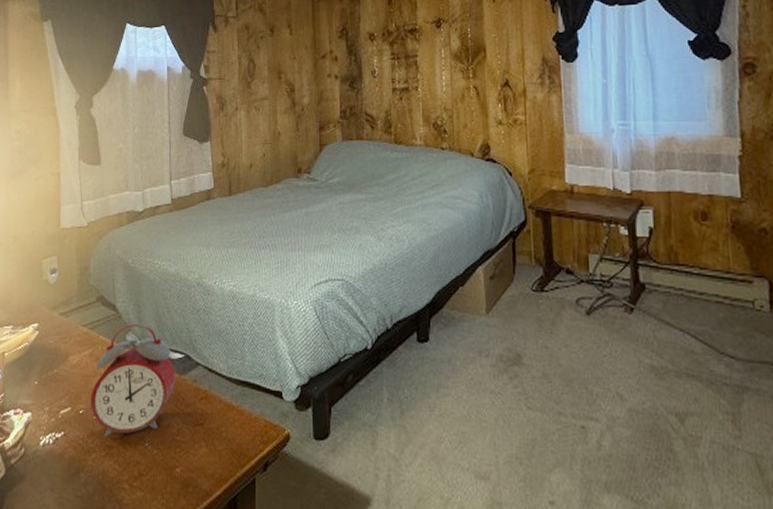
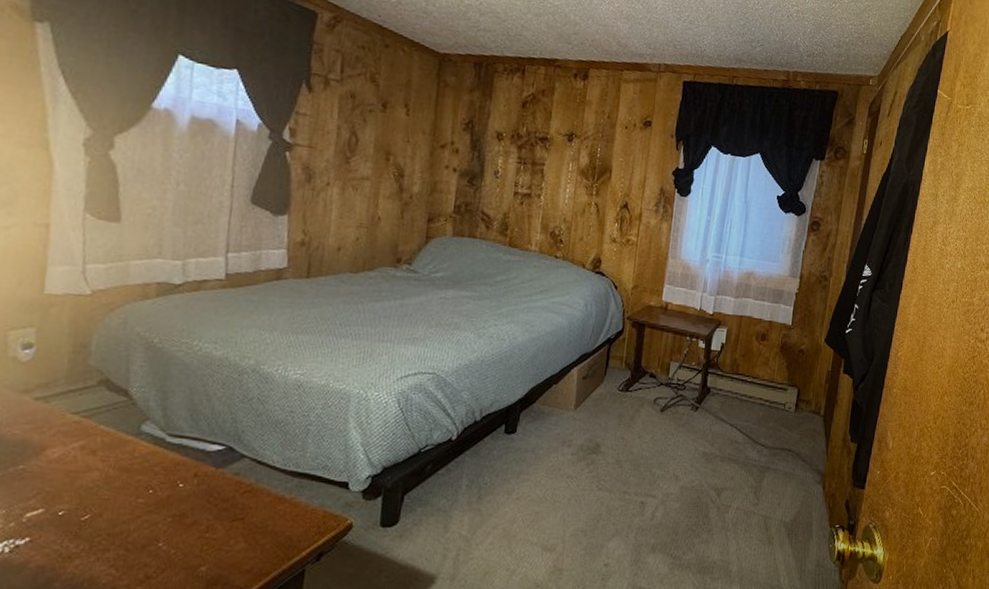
alarm clock: present [90,323,175,437] -> none [76,411,210,540]

